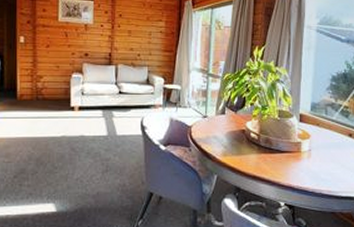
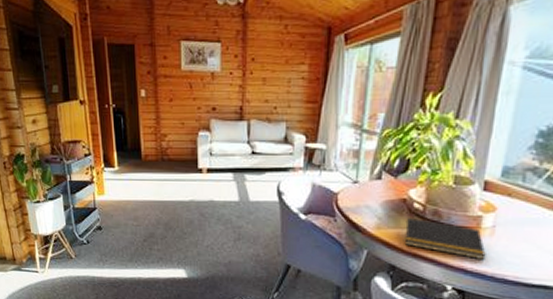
notepad: none [245,146,306,178] -> present [404,218,486,259]

